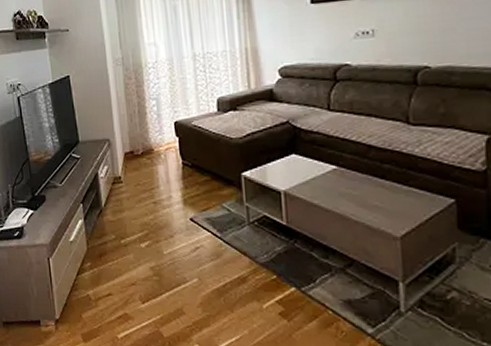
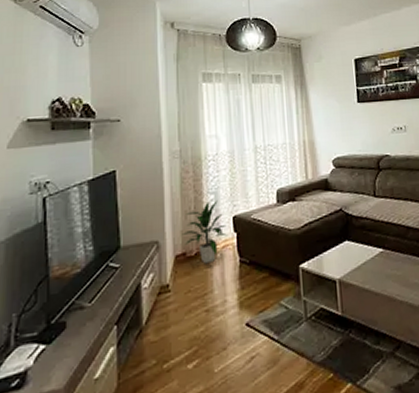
indoor plant: none [128,106,169,163] -> present [181,200,227,264]

